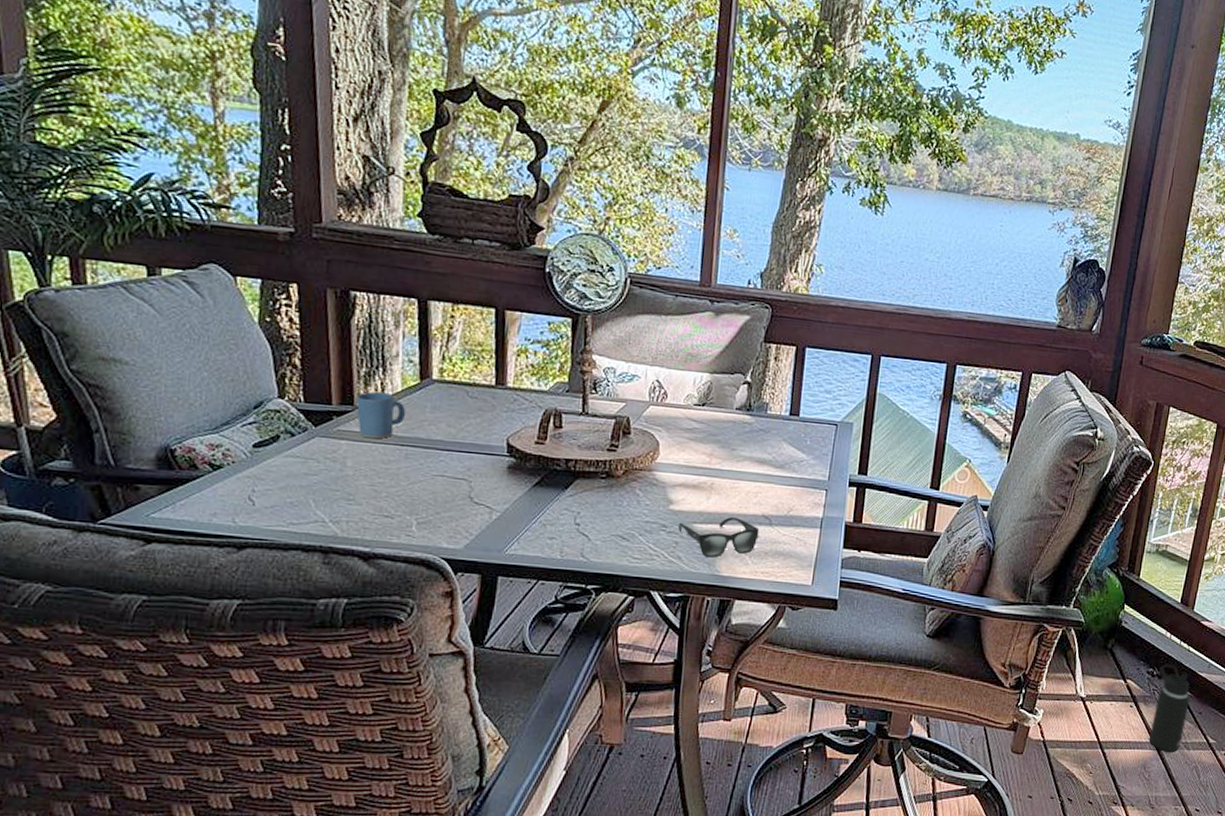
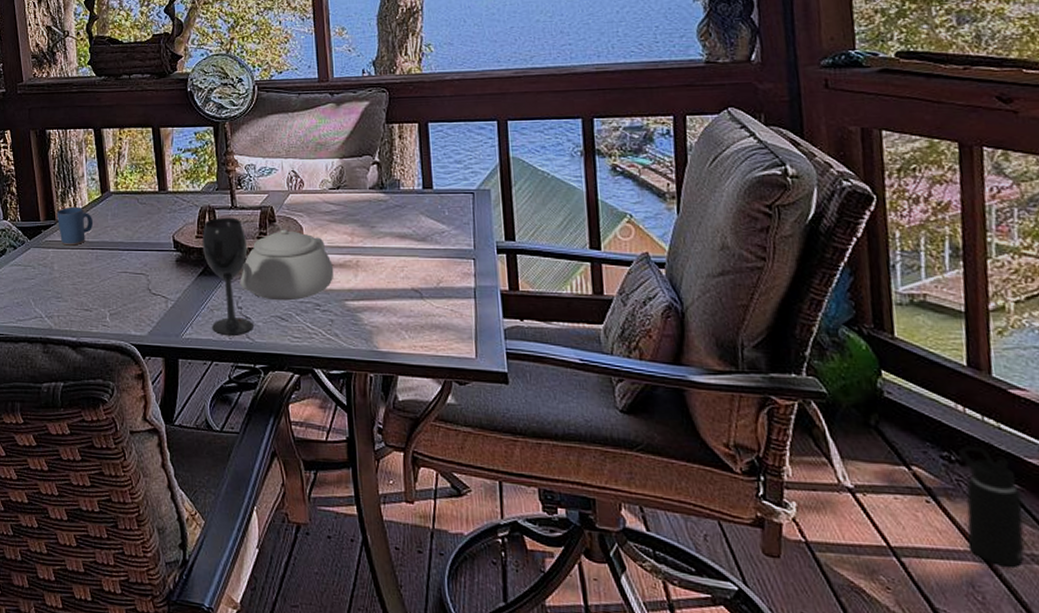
wine glass: none [541,423,596,554] -> present [202,217,253,335]
teapot: none [580,443,687,520] -> present [240,229,334,301]
sunglasses: present [678,517,760,557] -> none [332,293,412,333]

